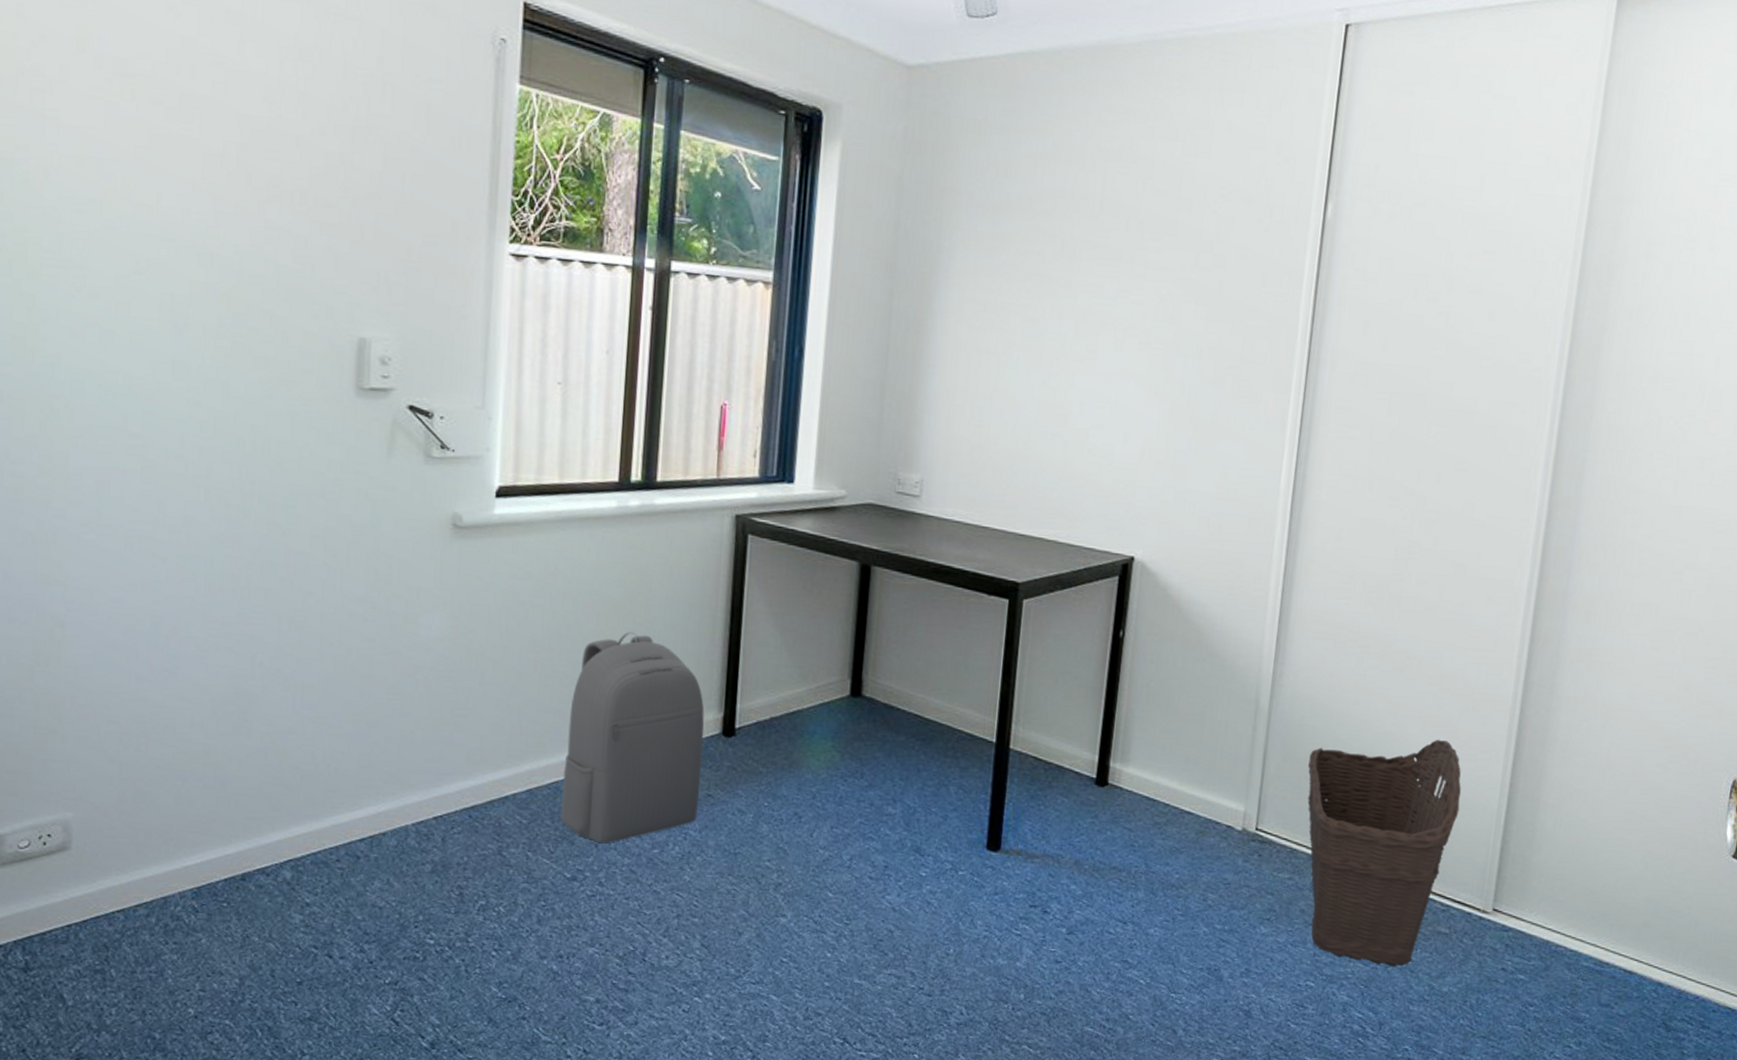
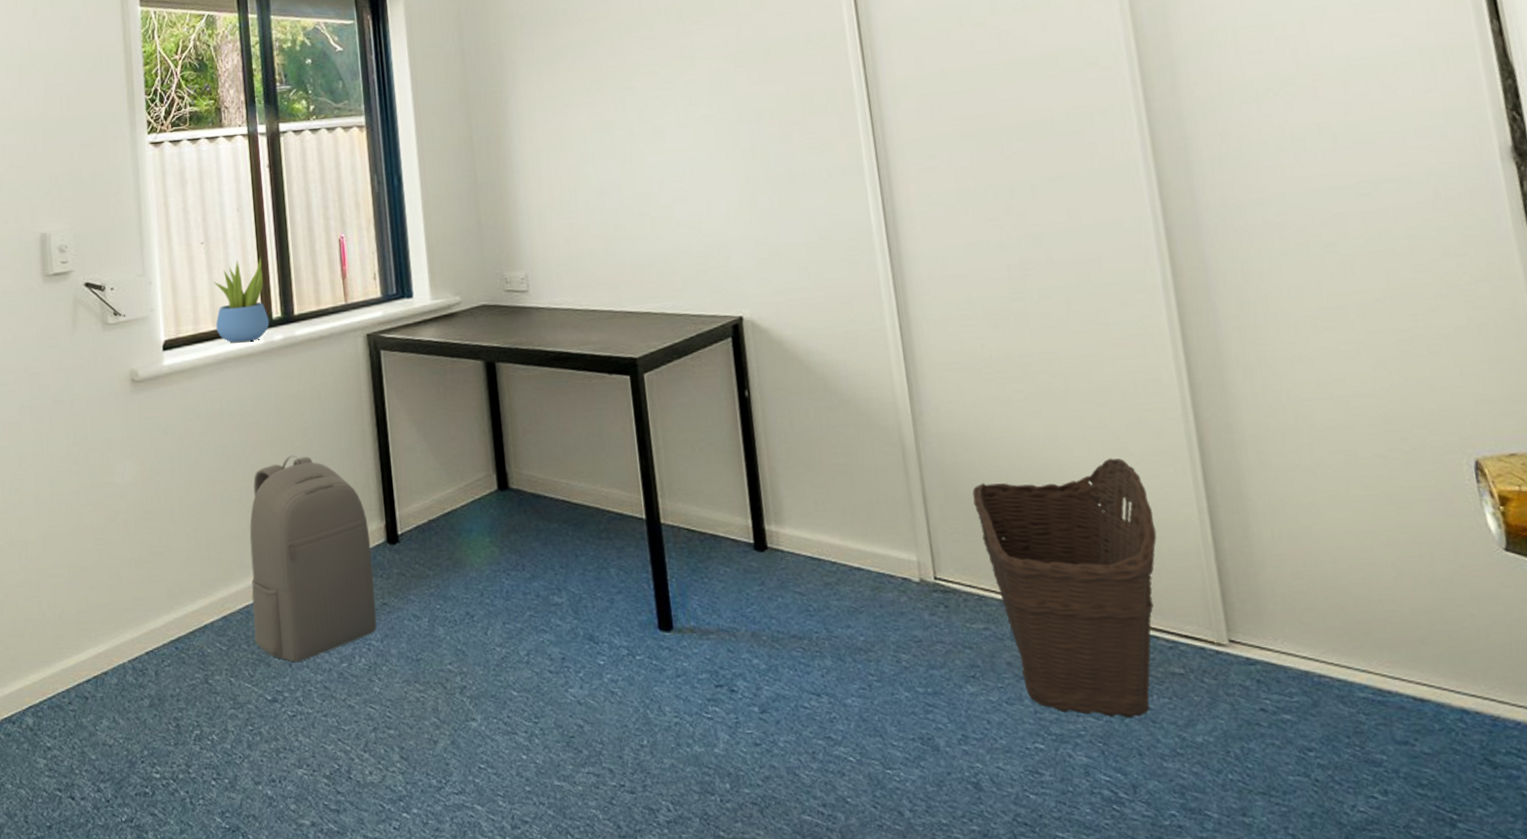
succulent plant: none [562,410,627,503] -> present [213,257,270,343]

